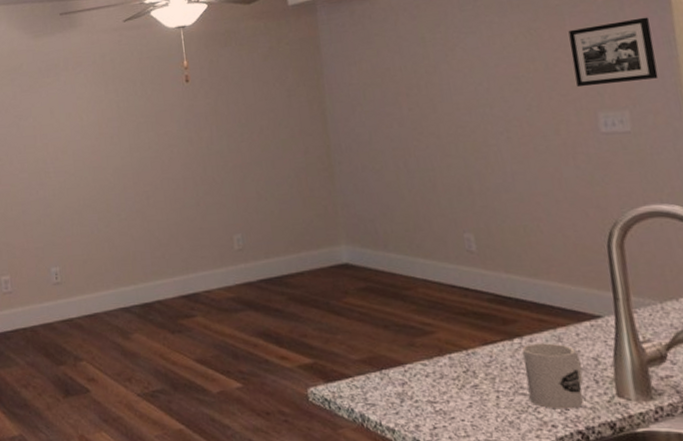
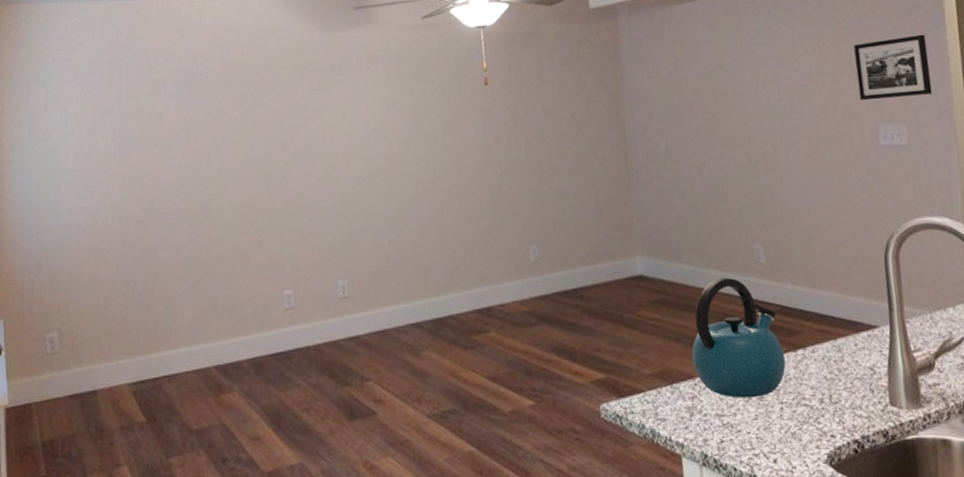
kettle: none [401,266,502,386] -> present [691,277,786,398]
mug: present [522,343,584,409] -> none [805,353,860,419]

